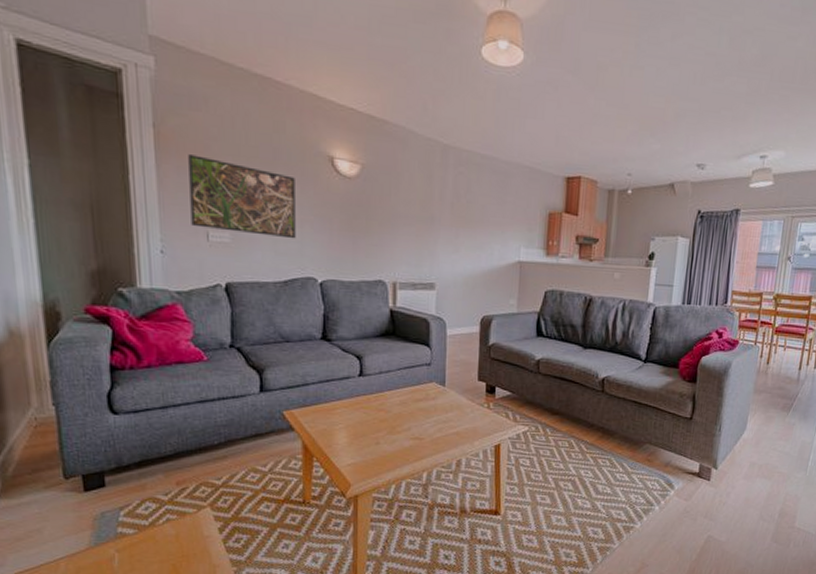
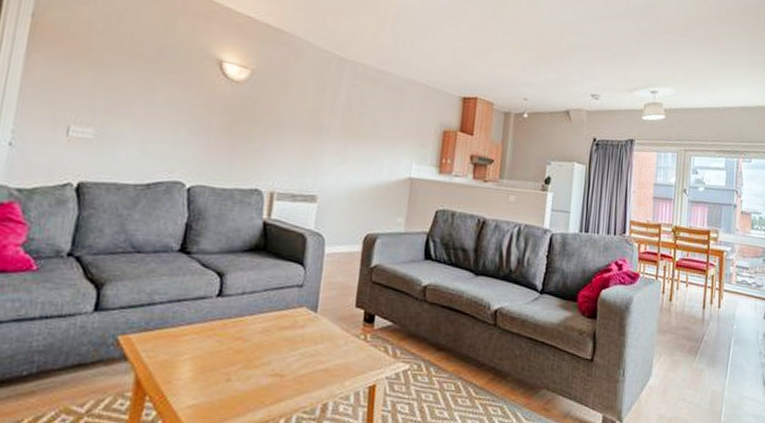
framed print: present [188,154,296,239] -> none [51,46,178,140]

